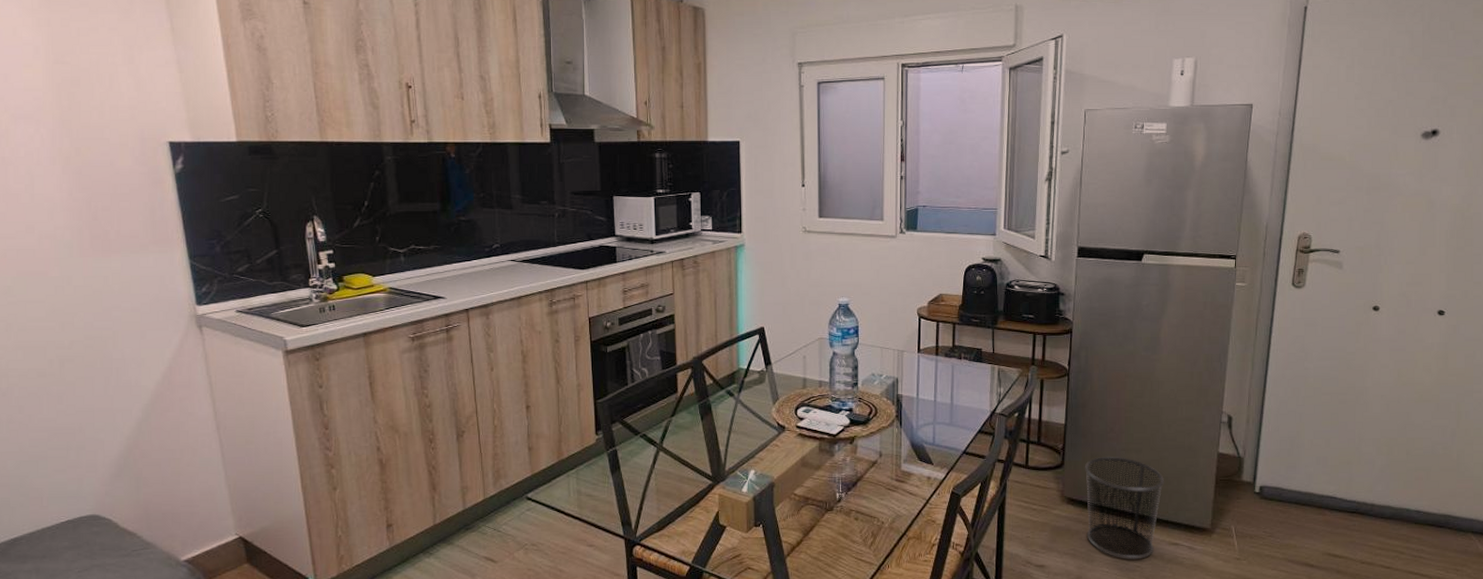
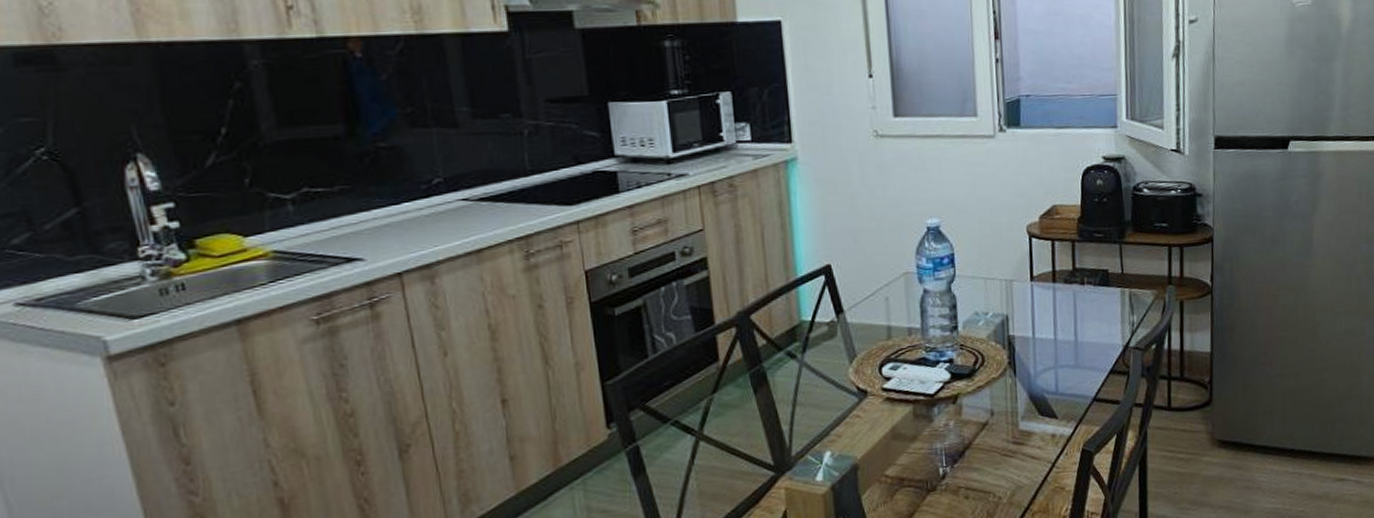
waste bin: present [1085,457,1165,559] -> none [1236,384,1326,505]

